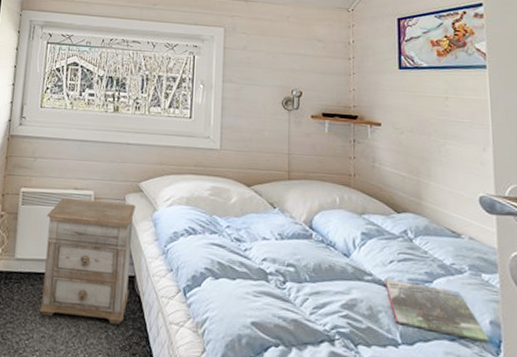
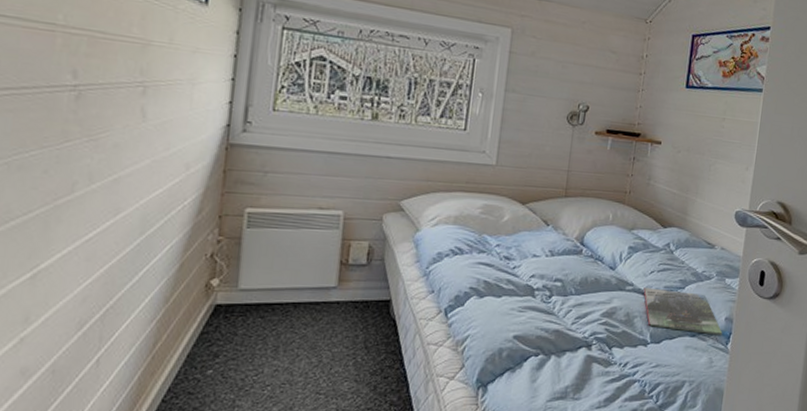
nightstand: present [40,198,136,325] -> none [272,219,395,350]

